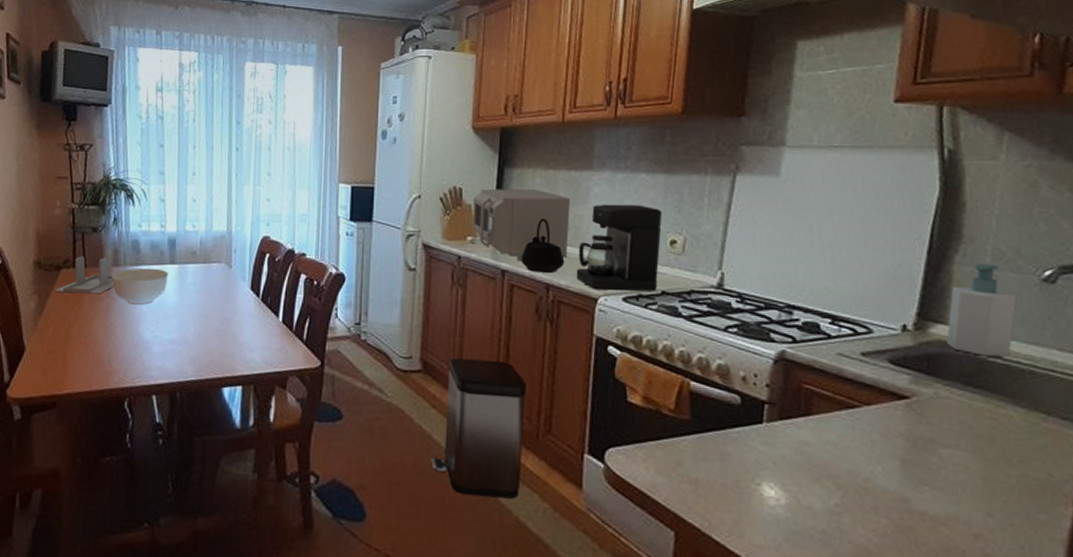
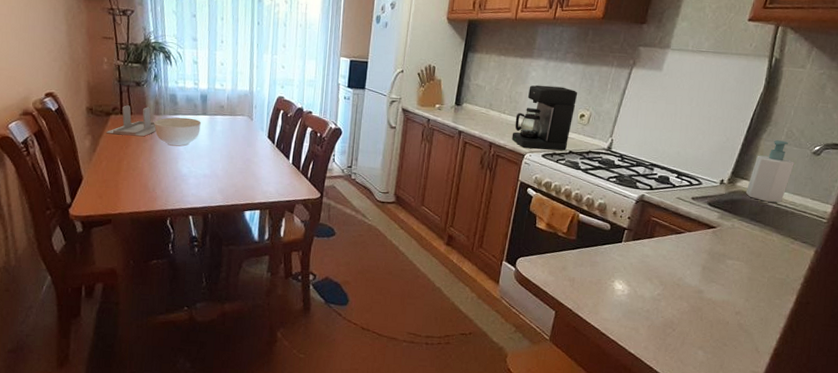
pedal bin: present [431,358,527,499] -> none [397,194,469,291]
microwave: present [473,188,571,261] -> none [440,68,514,125]
kettle: present [521,218,565,273] -> none [474,93,505,134]

